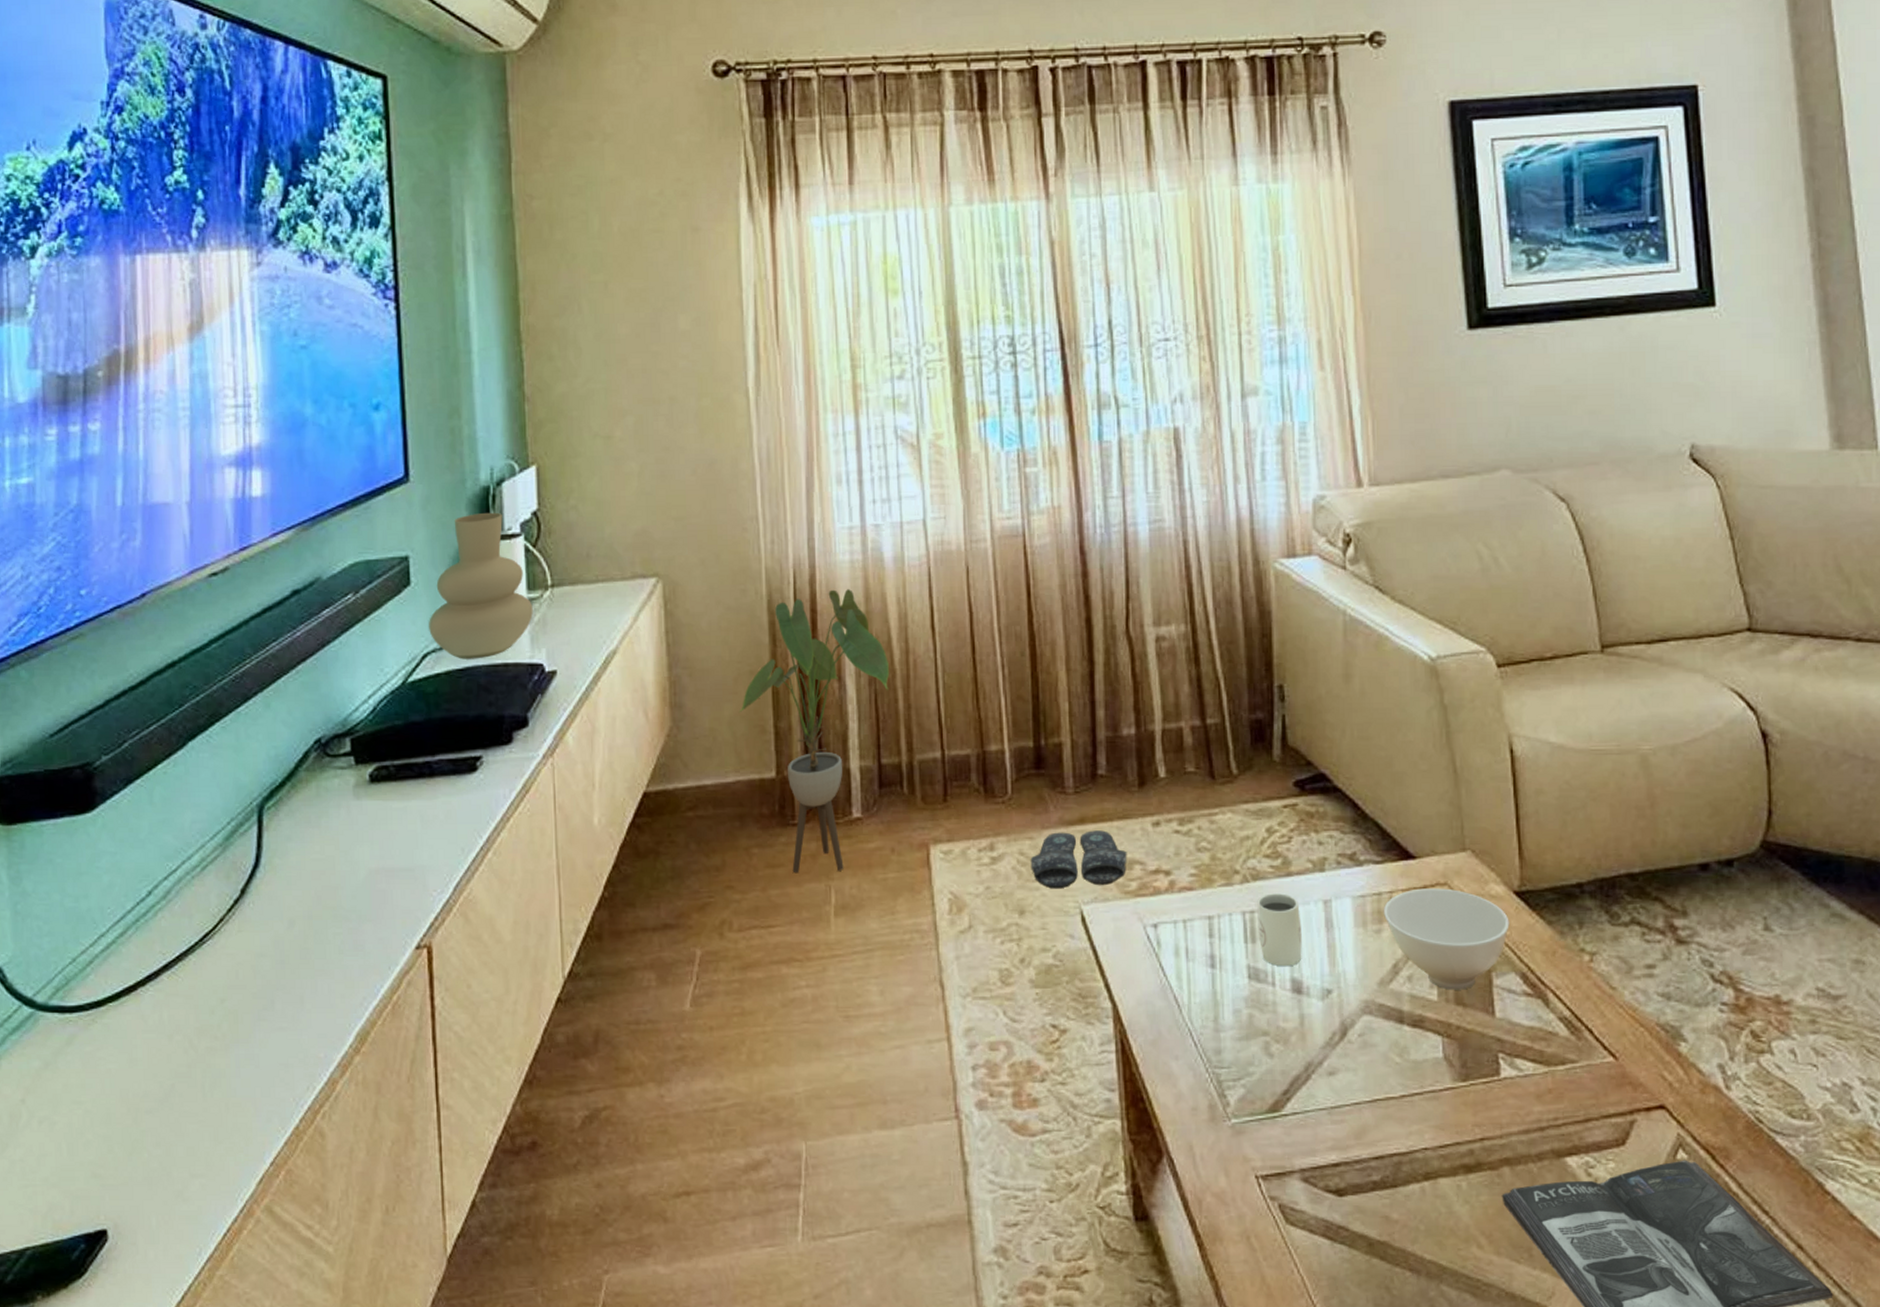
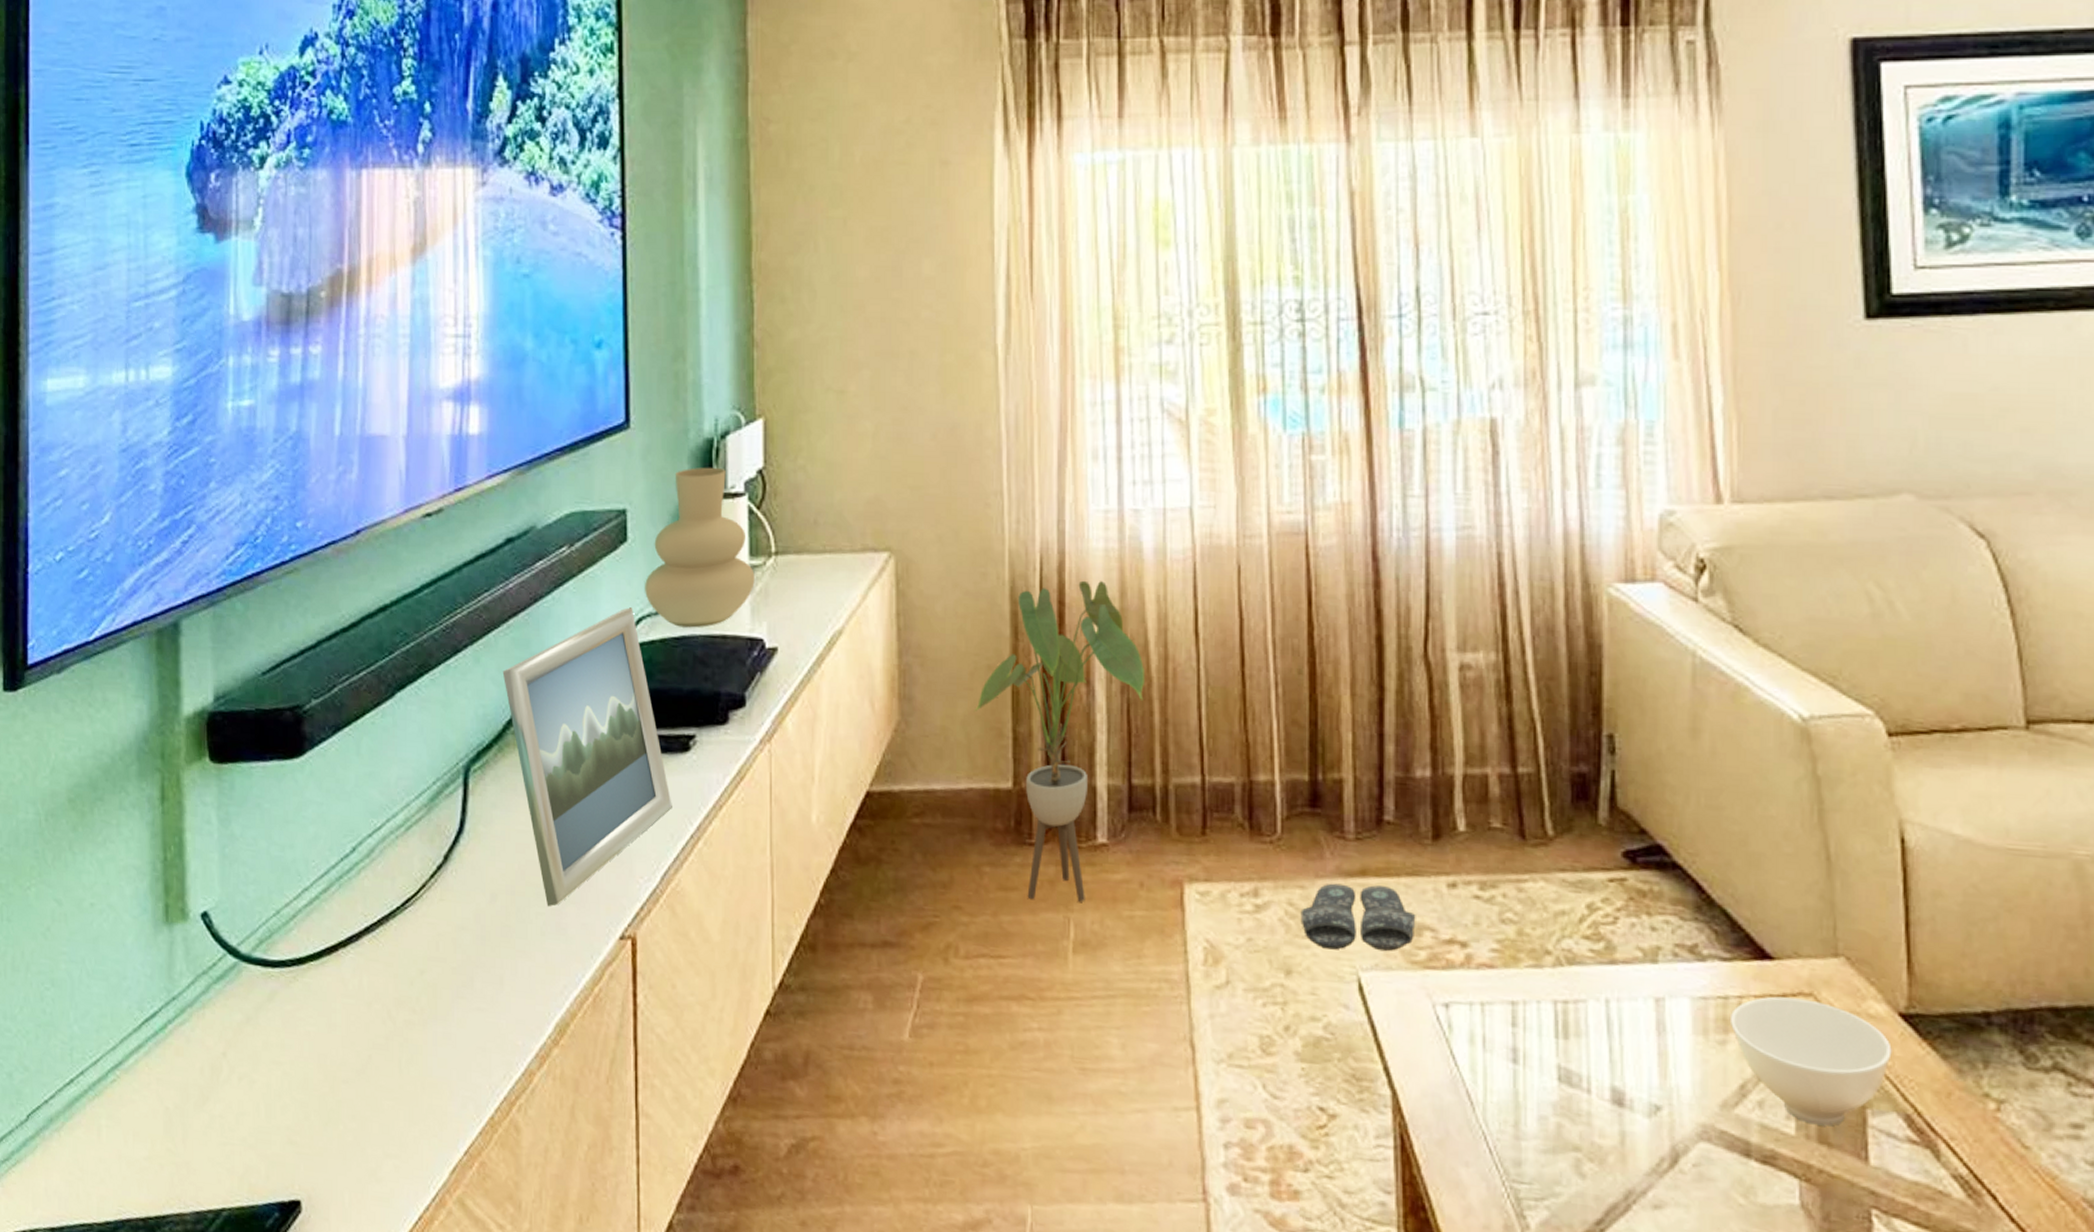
picture frame: none [293,645,462,926] -> present [502,607,672,906]
mug: present [1257,893,1302,967] -> none [1572,982,1626,1072]

